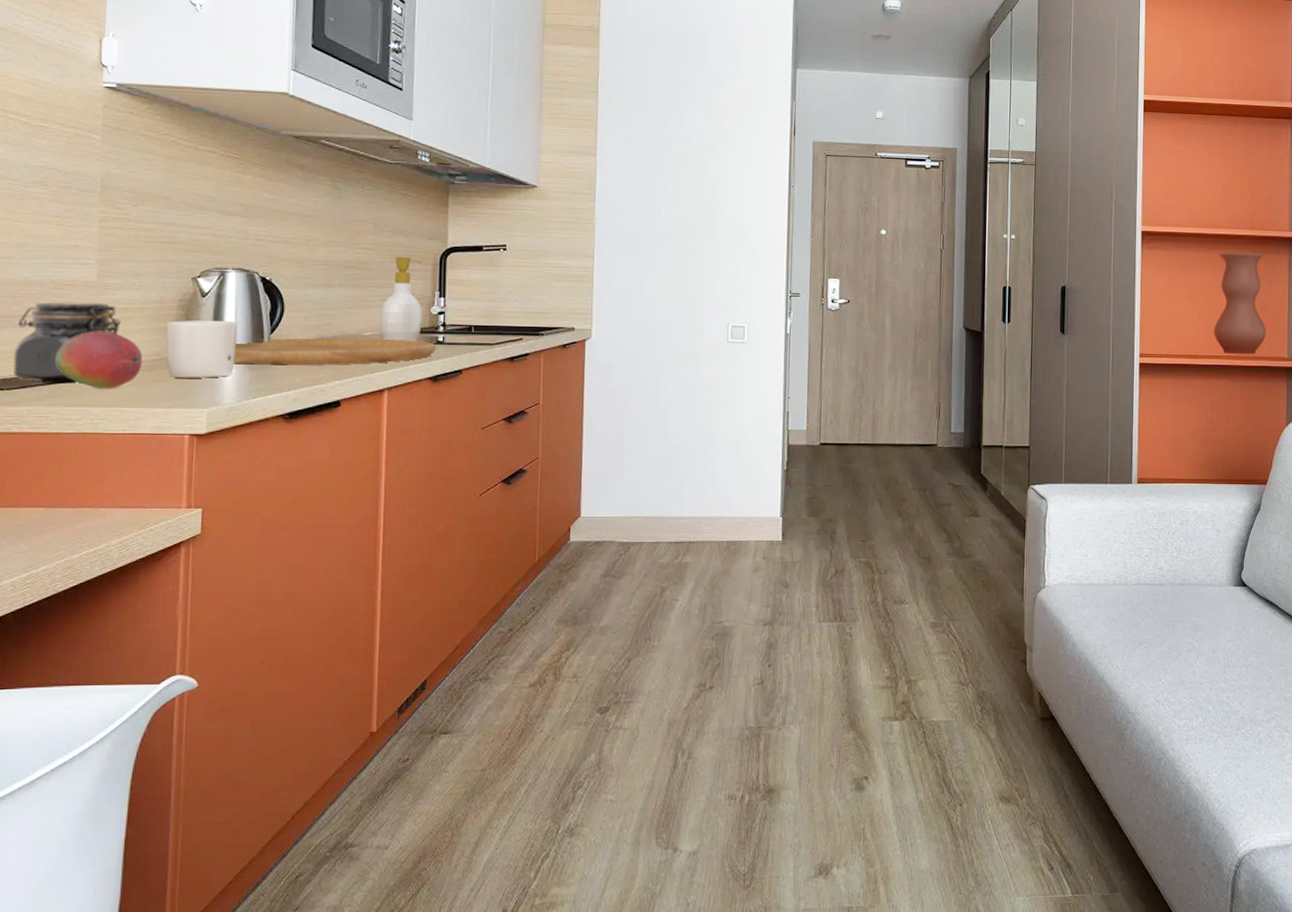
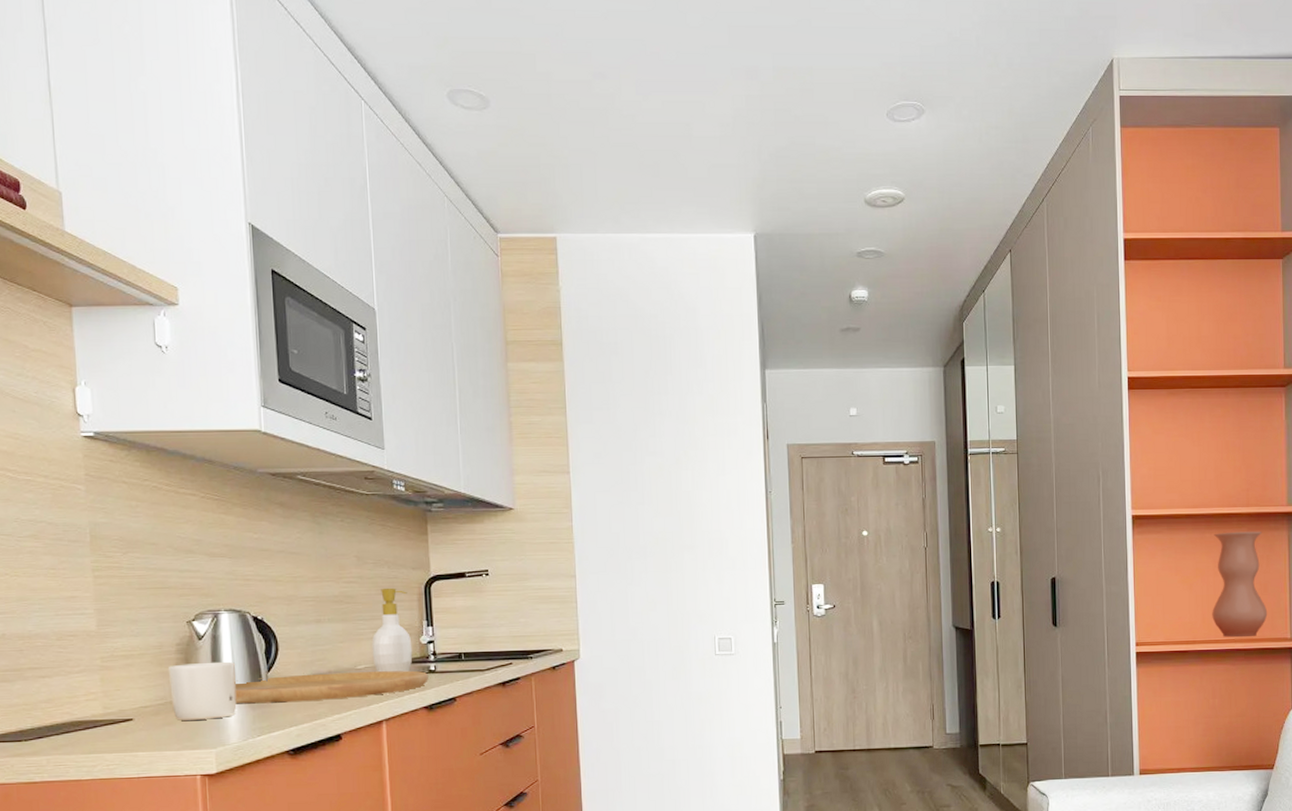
jar: present [12,302,121,382] -> none [26,651,124,731]
fruit: present [55,331,143,390] -> none [66,679,149,736]

